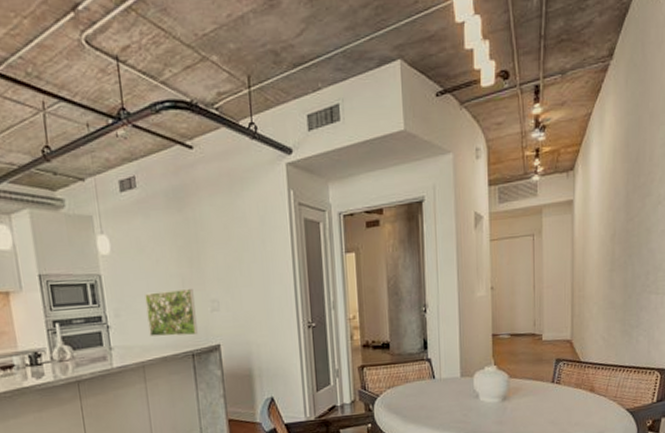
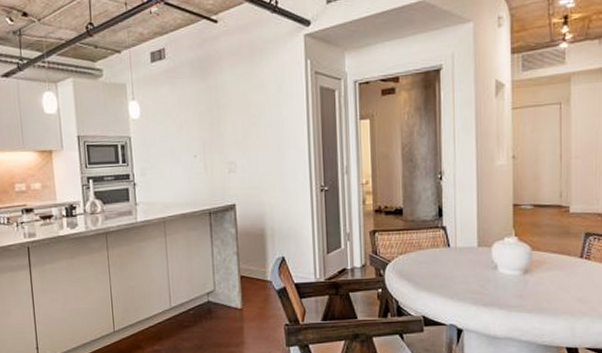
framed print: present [145,289,198,337] -> none [168,151,215,195]

